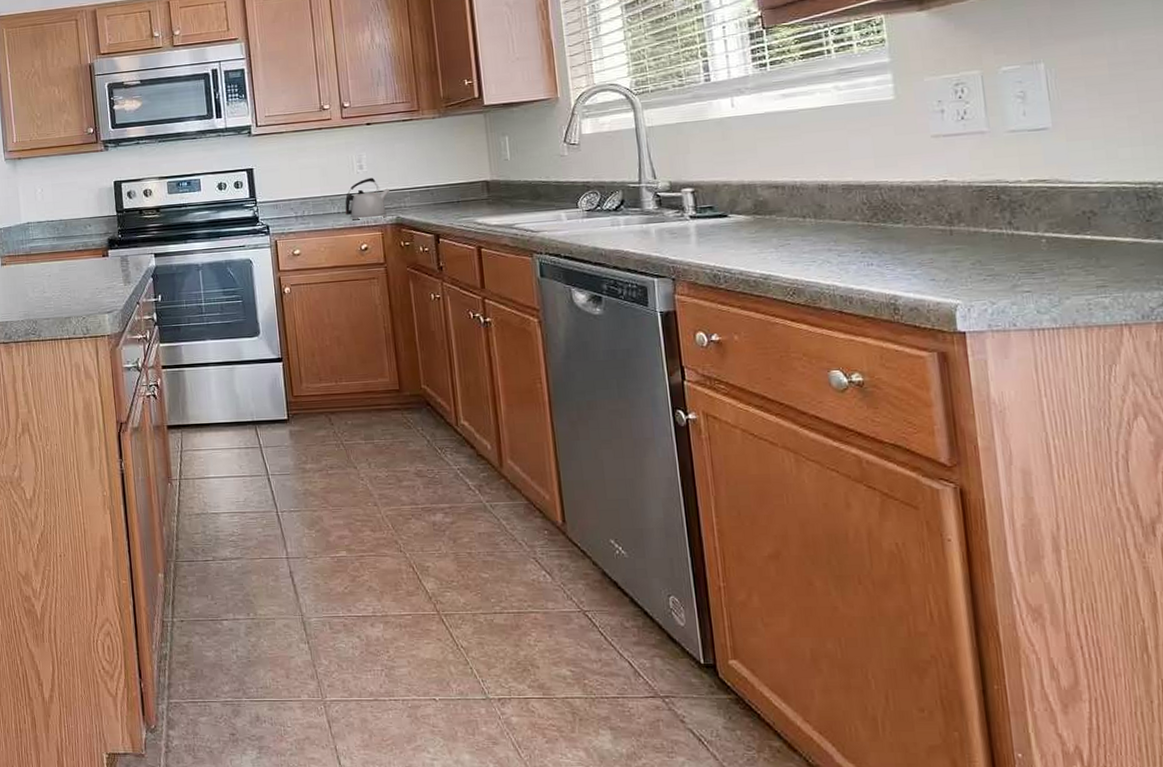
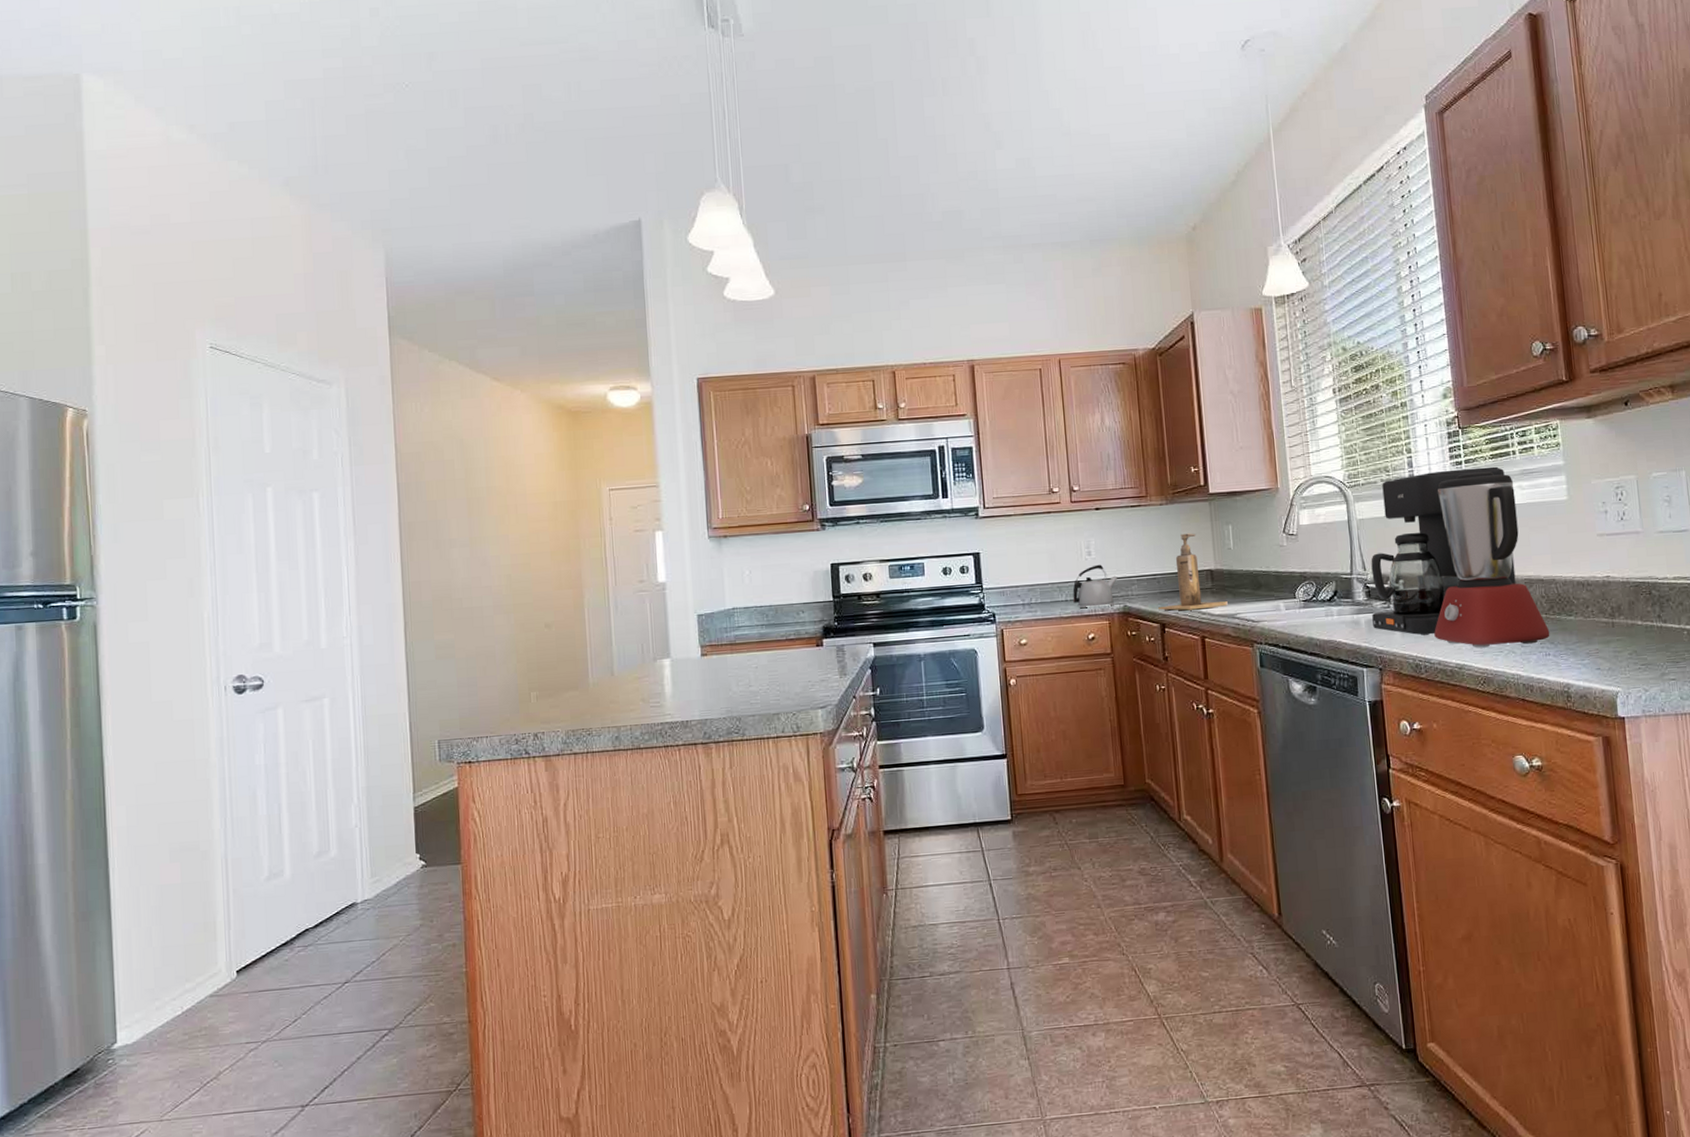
soap dispenser: none [432,145,506,222] -> present [1158,533,1229,611]
coffee maker: none [661,67,832,245] -> present [1371,466,1516,636]
blender: none [735,72,873,258] -> present [1434,471,1550,648]

